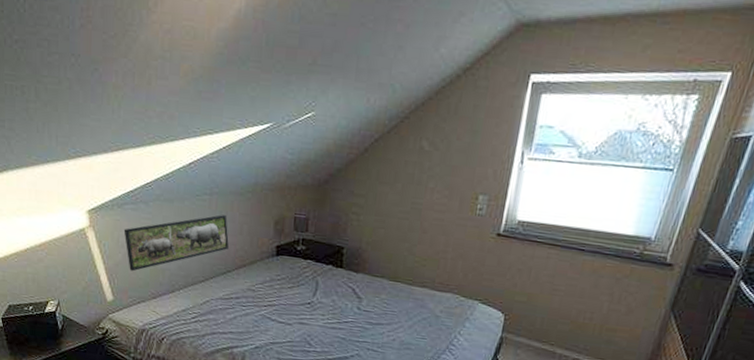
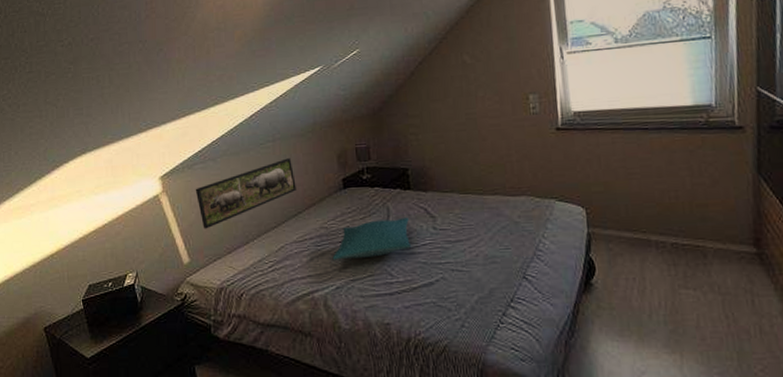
pillow: none [255,291,336,326] -> present [332,217,411,260]

